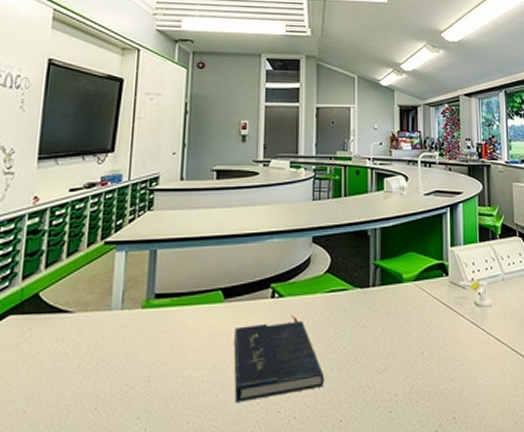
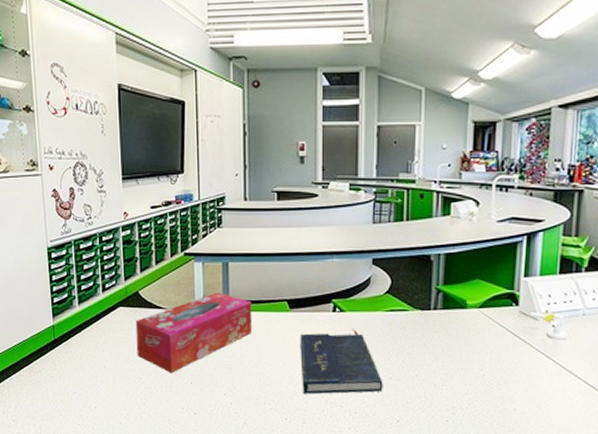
tissue box: none [24,286,182,399] -> present [135,292,253,373]

